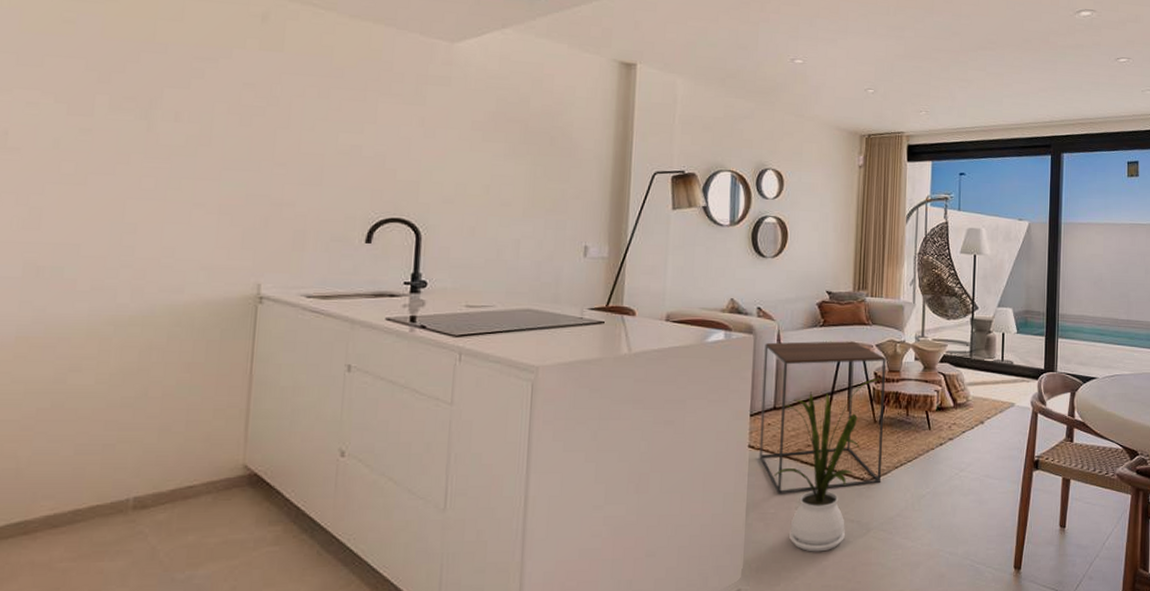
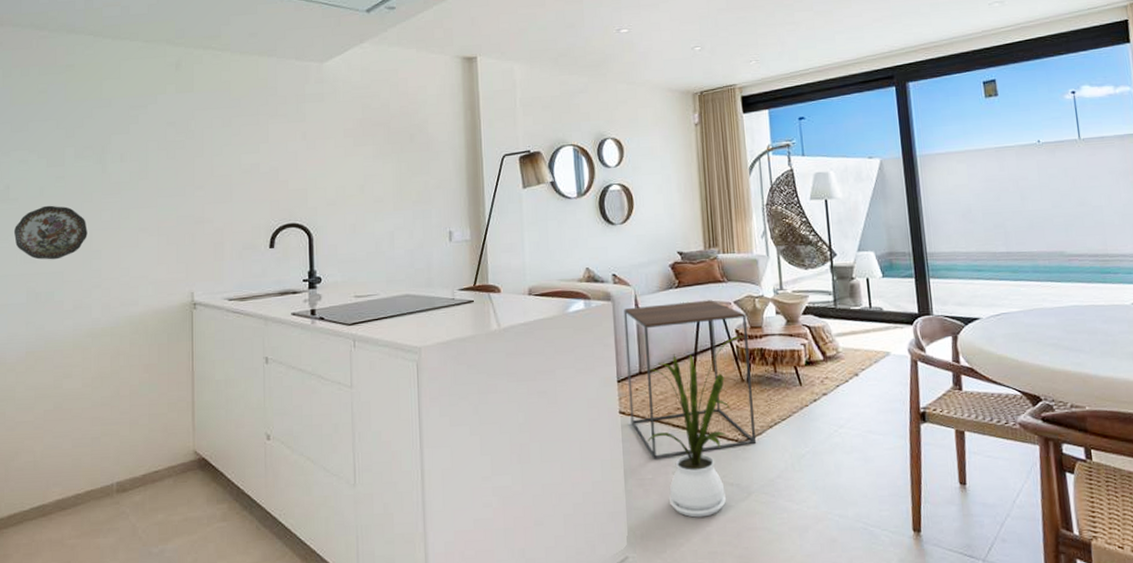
decorative plate: none [9,161,120,229] -> present [13,205,88,260]

